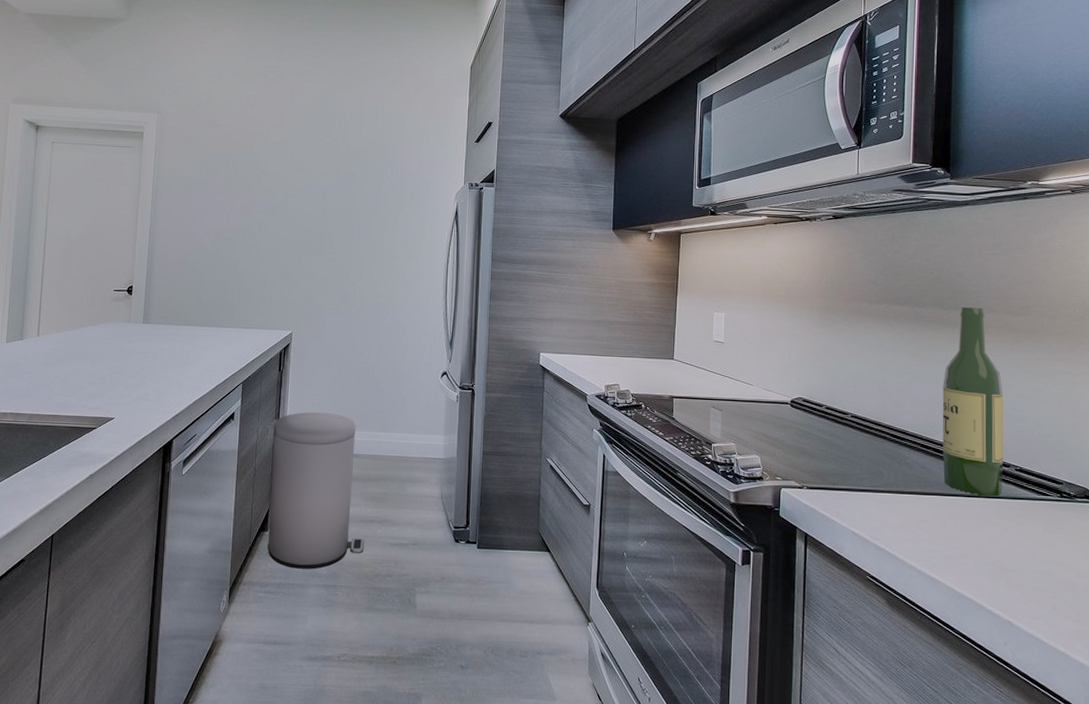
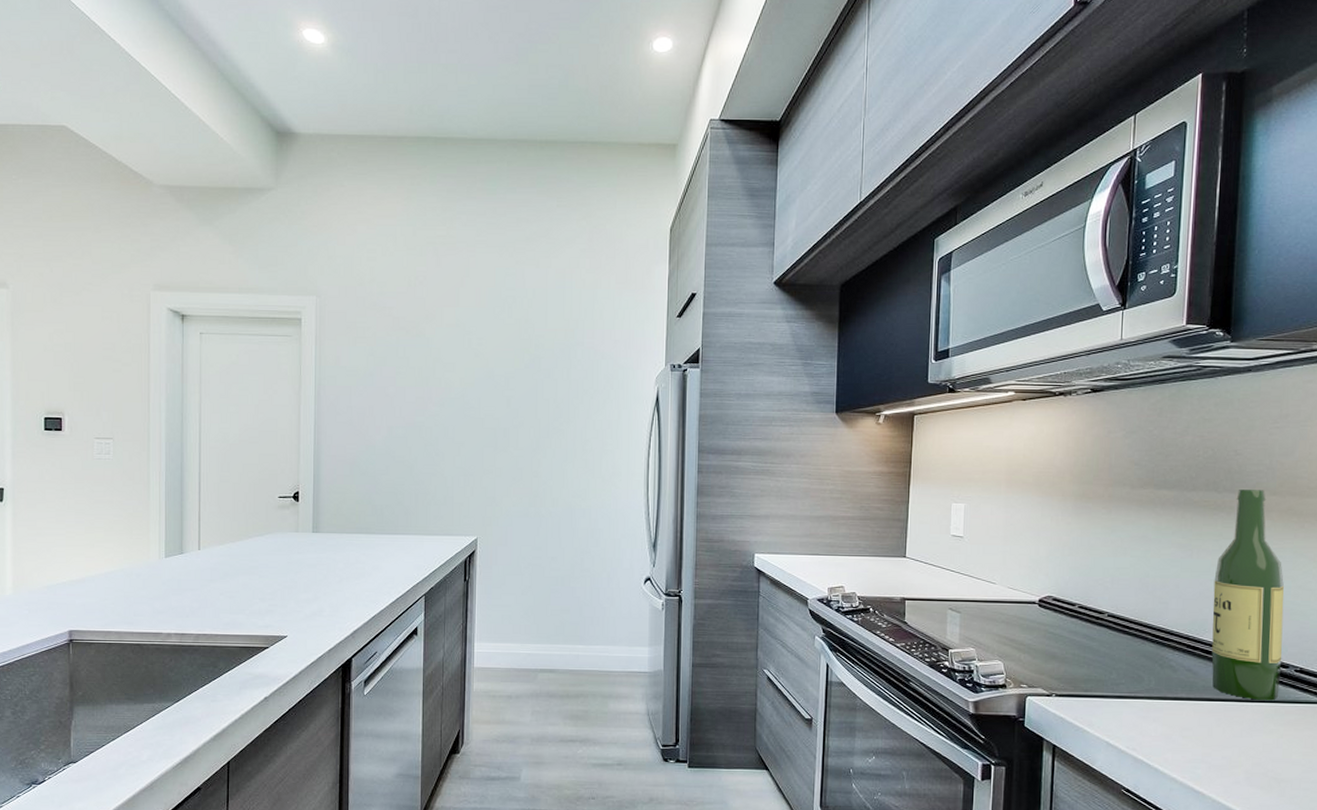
pedal bin: present [265,412,365,569] -> none [452,624,565,793]

